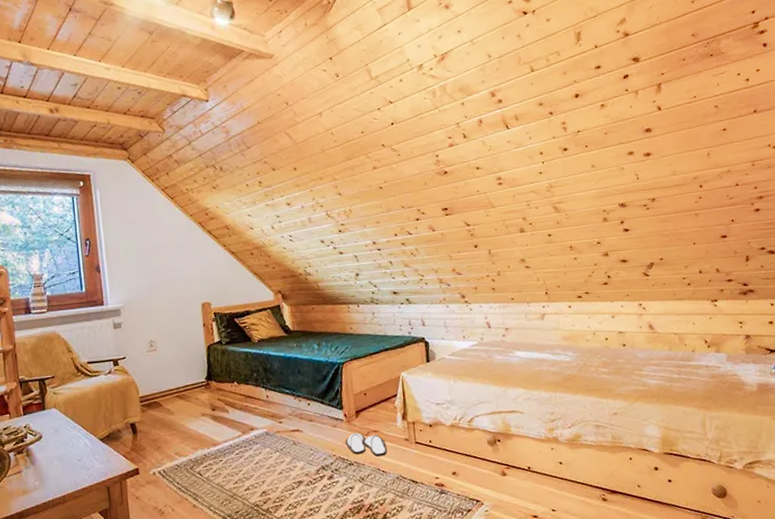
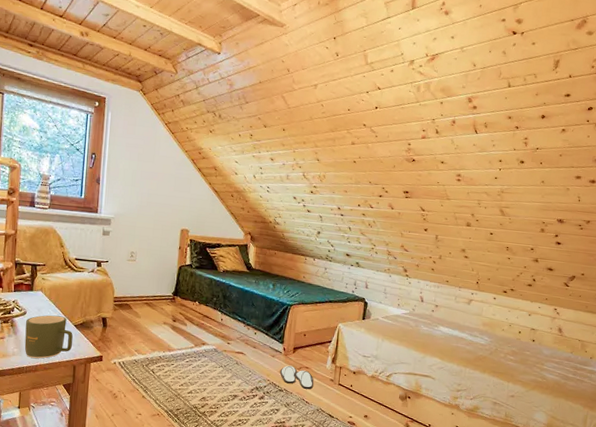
mug: none [43,432,101,488] -> present [24,315,73,359]

